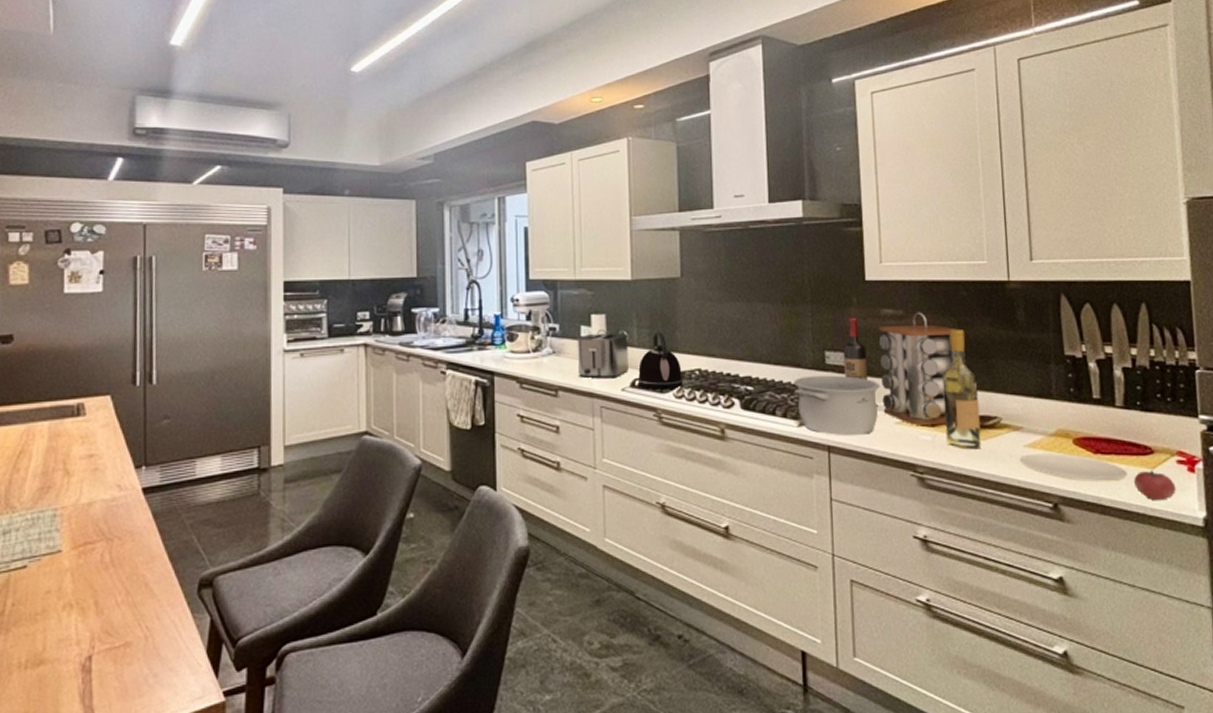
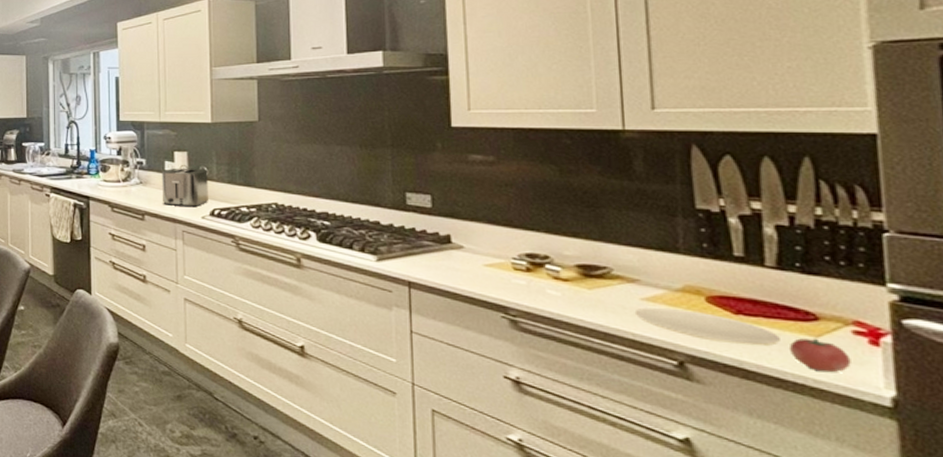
kettle: present [637,331,684,390] -> none [216,168,261,220]
cooking pot: present [794,375,880,436] -> none [372,215,467,274]
wine bottle: present [843,317,868,380] -> none [426,161,453,222]
spice rack: present [879,312,964,426] -> none [466,158,567,272]
bottle: present [942,329,982,450] -> none [540,177,587,298]

